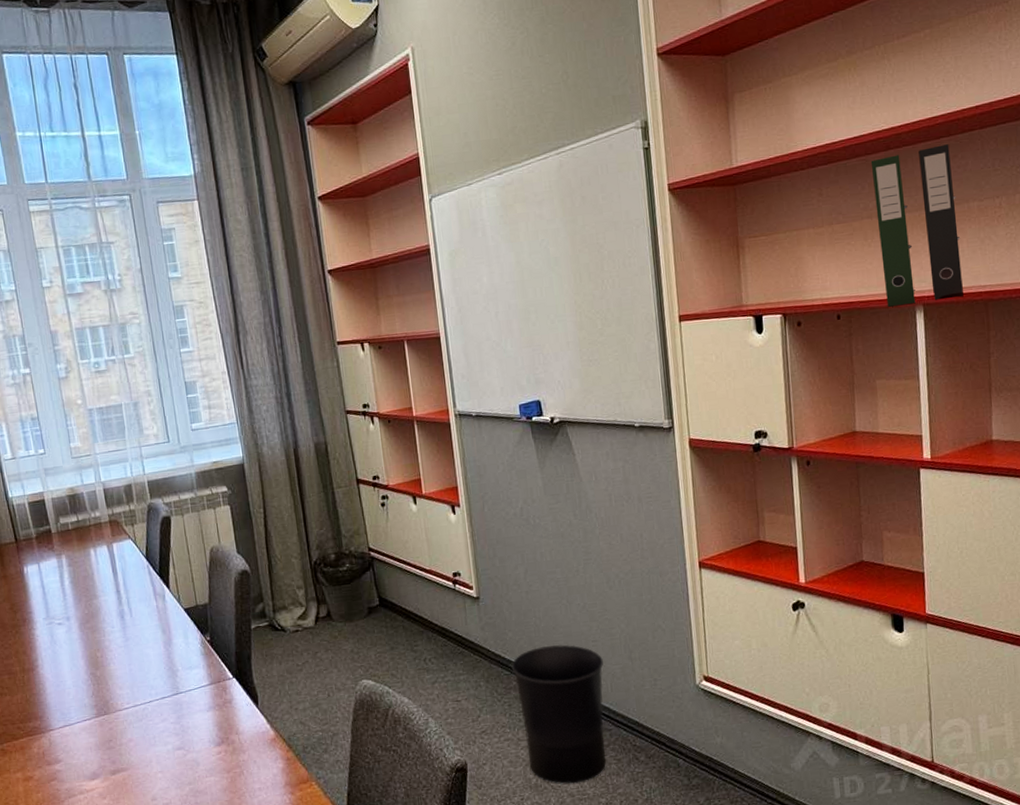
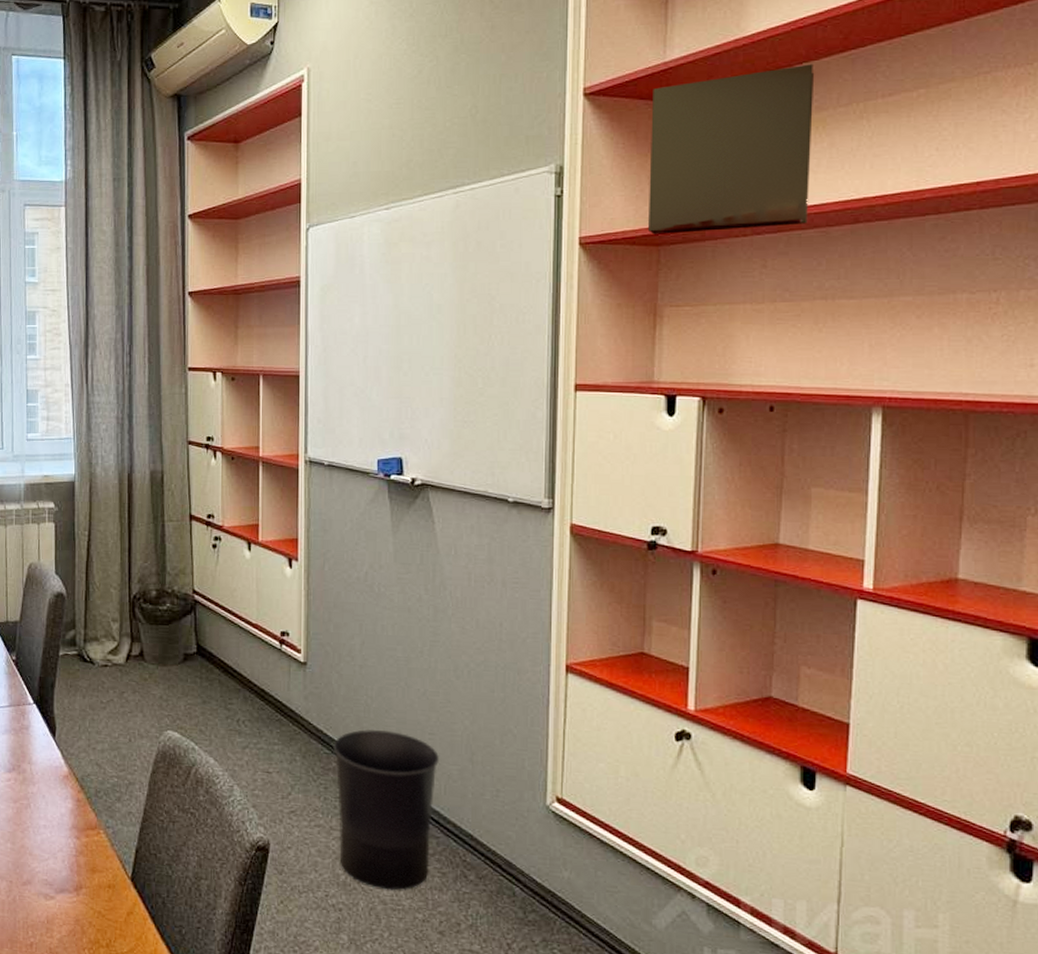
binder: none [714,13,851,176] -> present [647,63,815,235]
binder: present [870,144,964,307] -> none [832,223,941,405]

